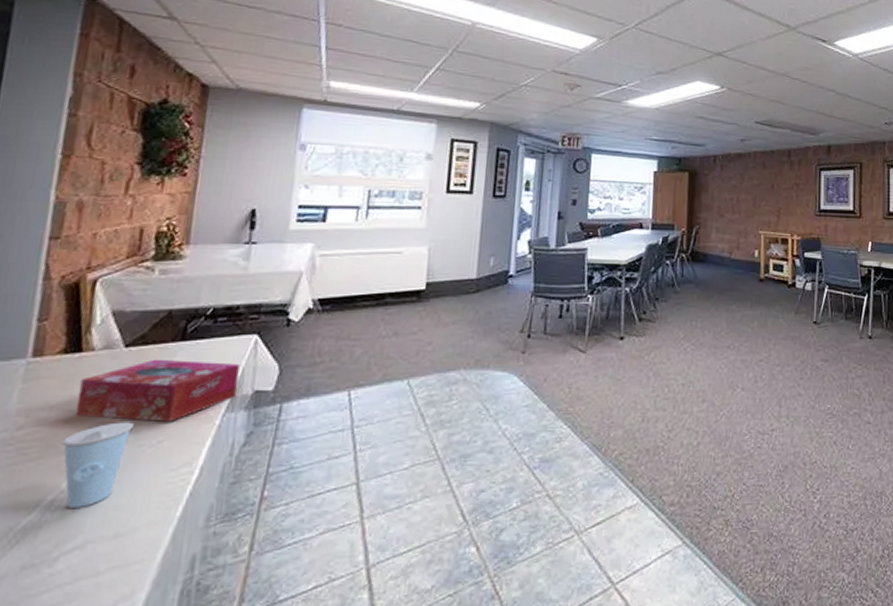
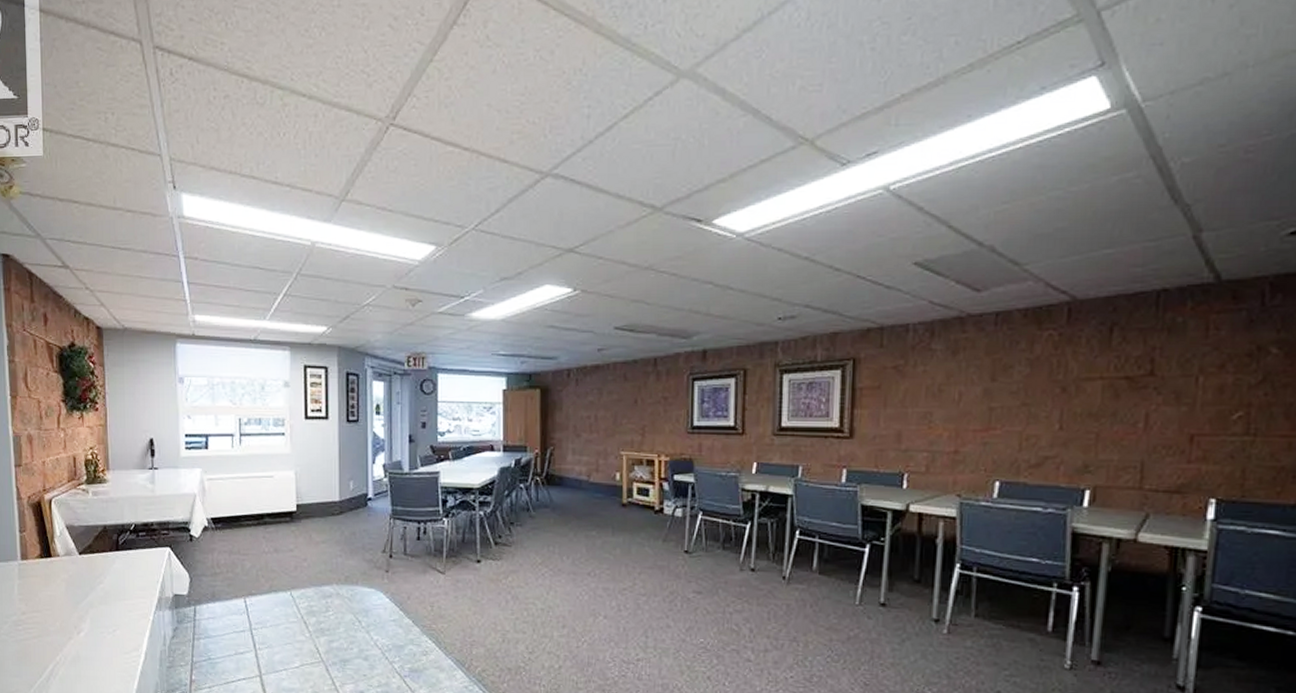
cup: present [61,422,134,509] -> none [50,613,95,676]
tissue box: present [75,359,240,422] -> none [55,565,161,615]

